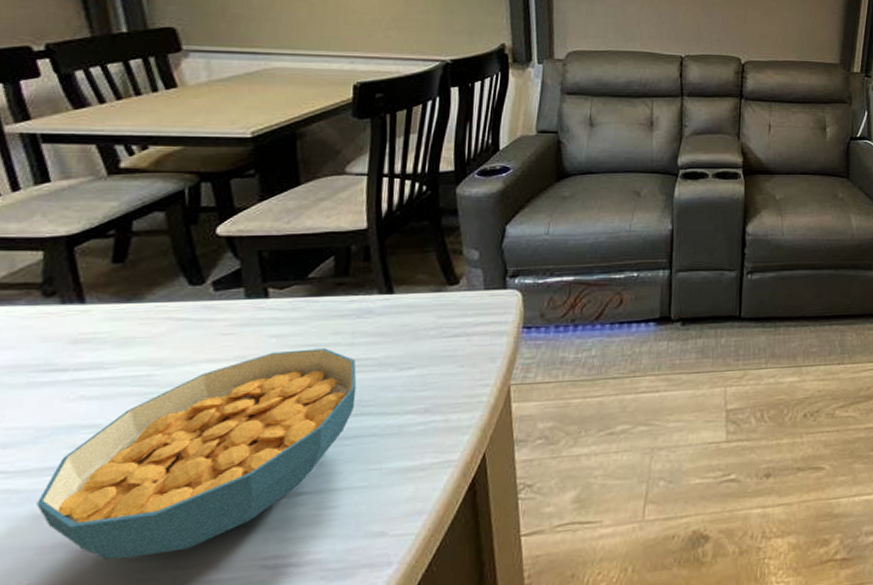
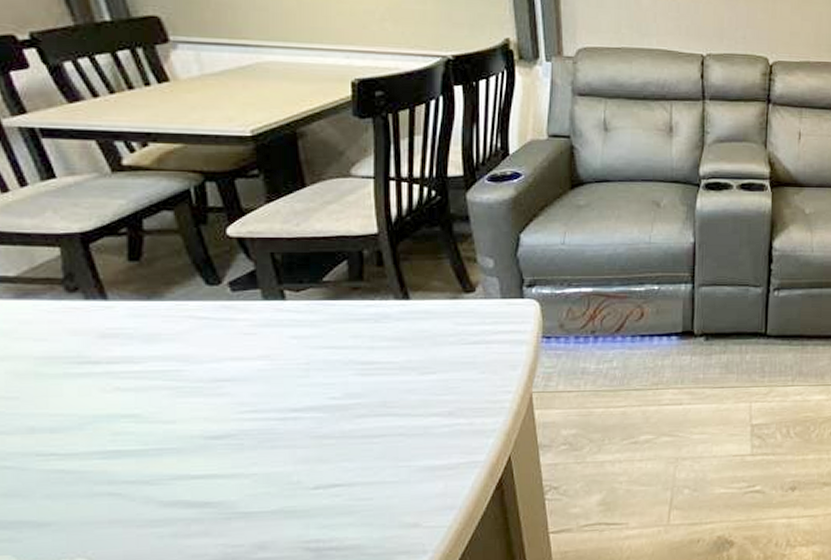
cereal bowl: present [36,348,357,560] -> none [90,351,380,536]

